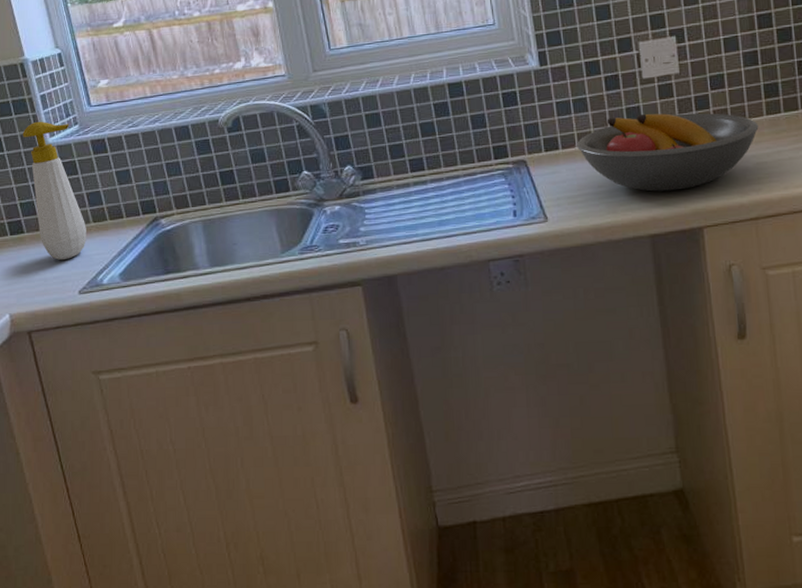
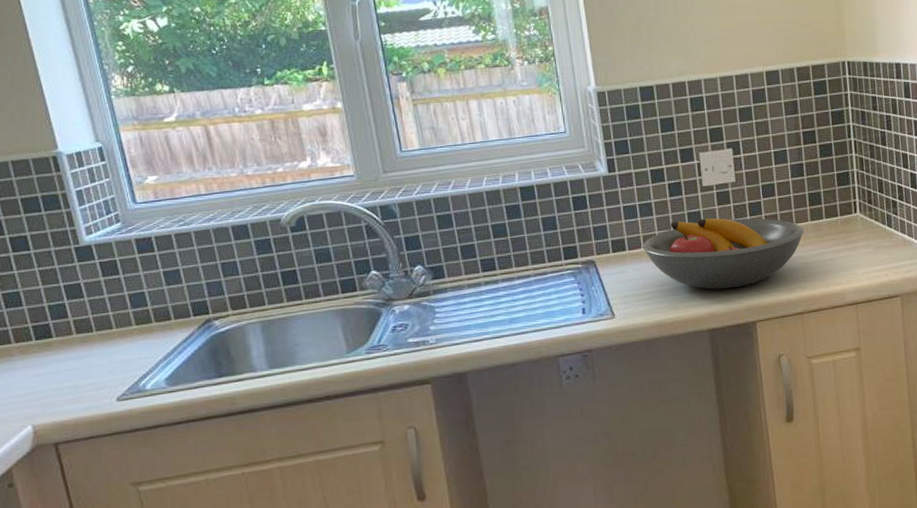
soap bottle: present [22,121,86,261] -> none [53,218,128,366]

